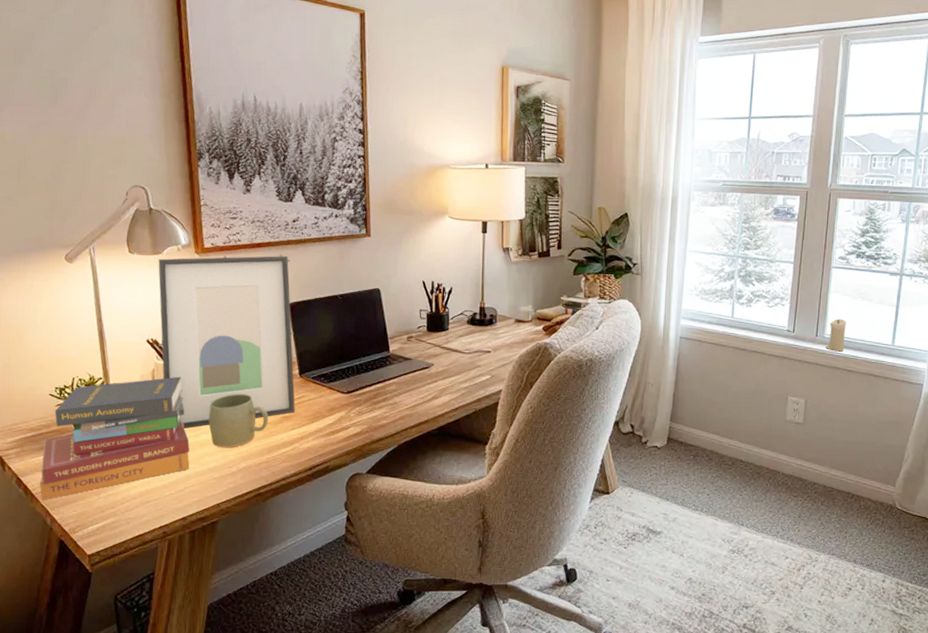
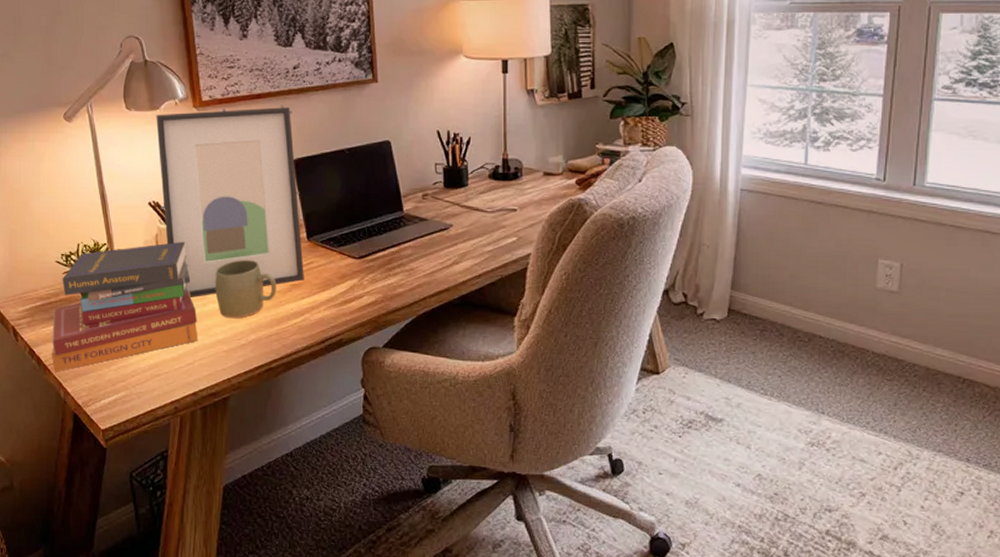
candle: present [825,319,847,352] -> none [926,163,954,204]

